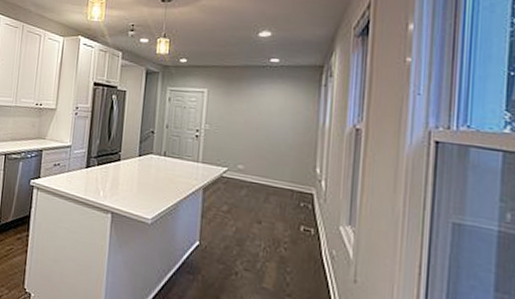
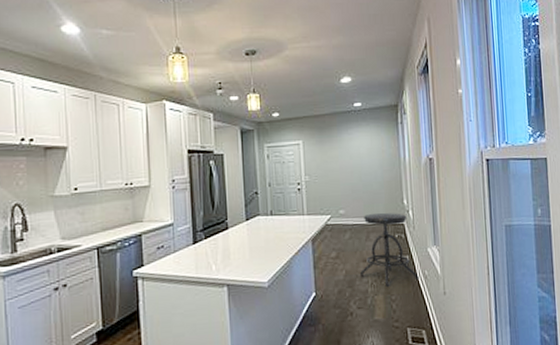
stool: none [252,175,324,259] -> present [360,213,419,286]

